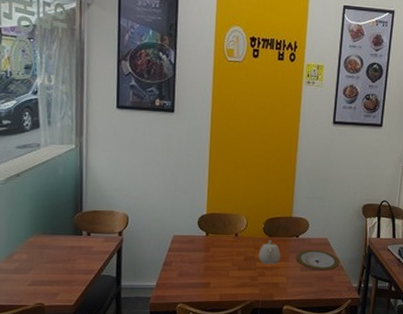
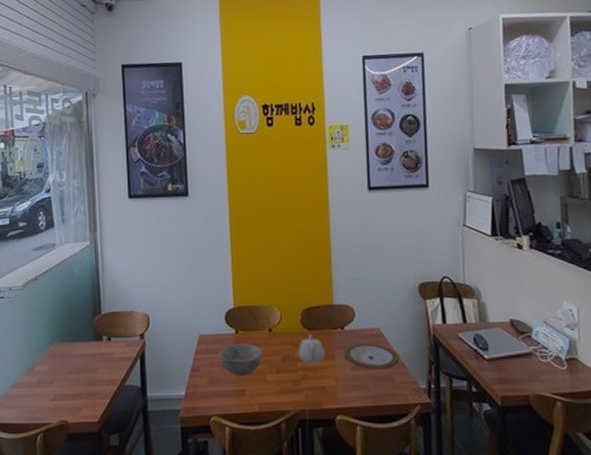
bowl: none [189,244,228,272] -> present [218,343,262,376]

